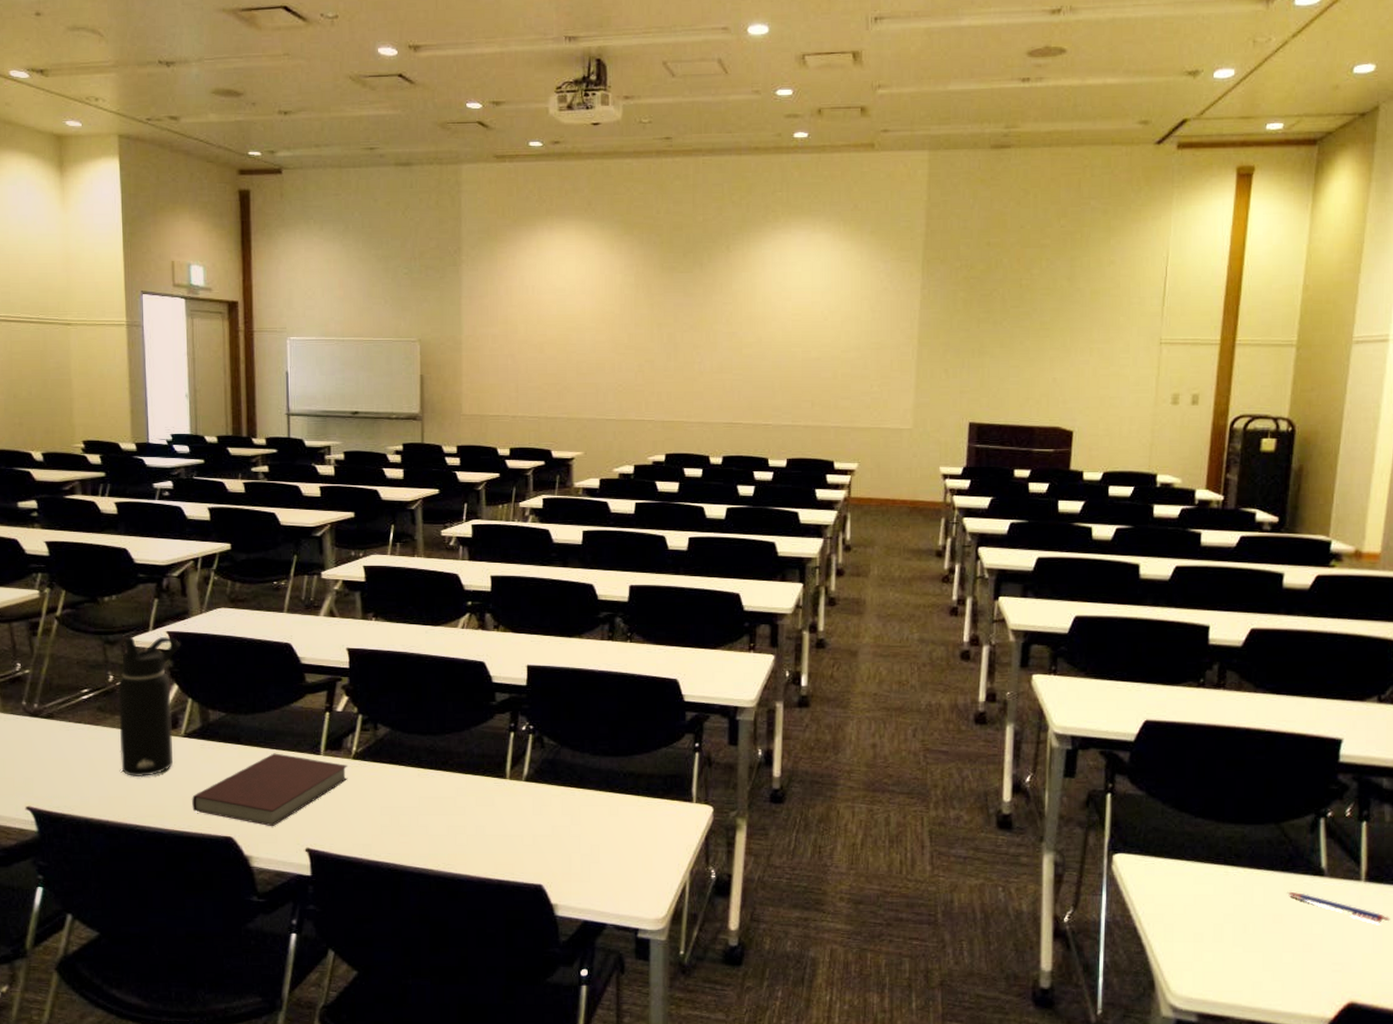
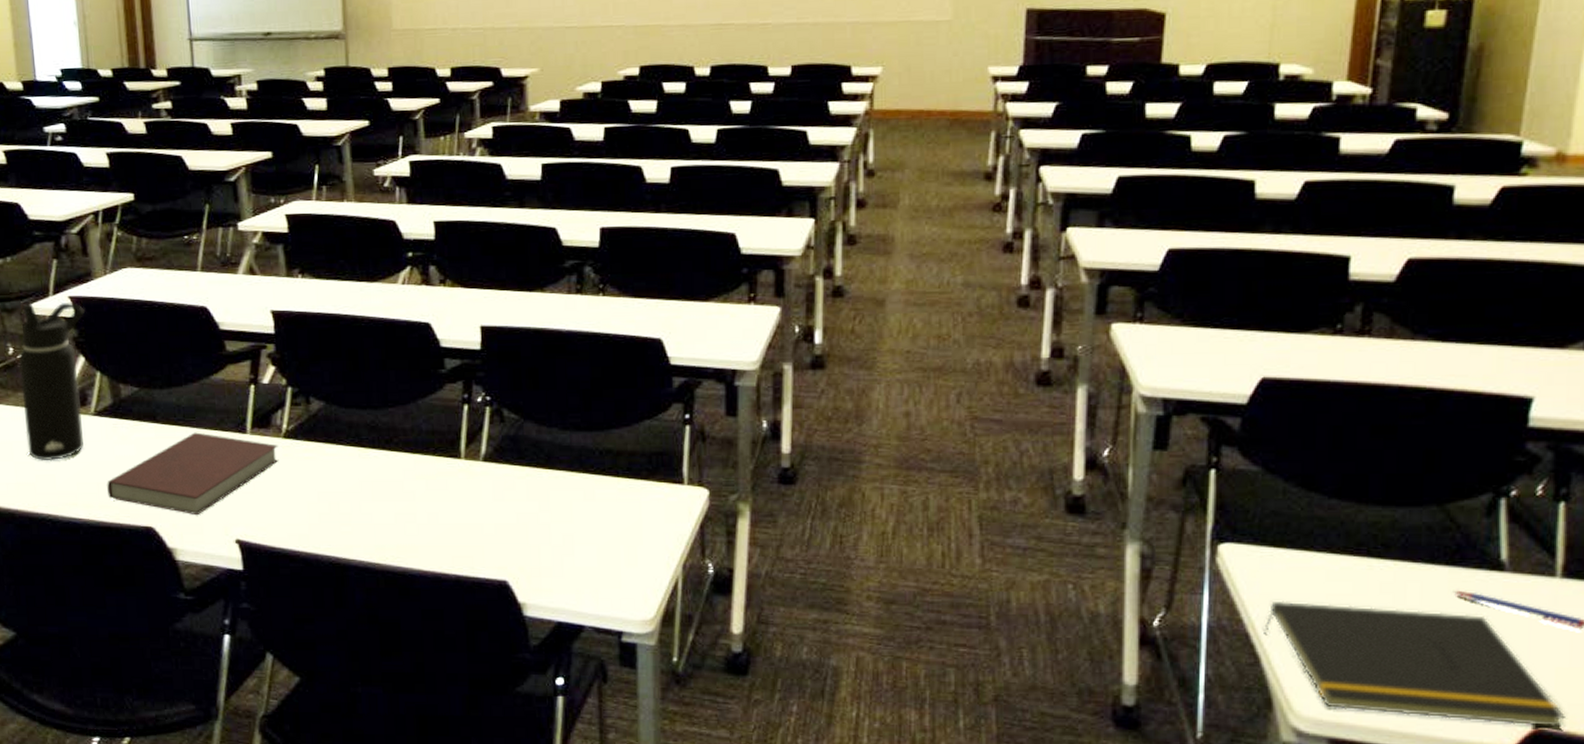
notepad: none [1148,900,1370,1002] -> present [1264,601,1565,728]

